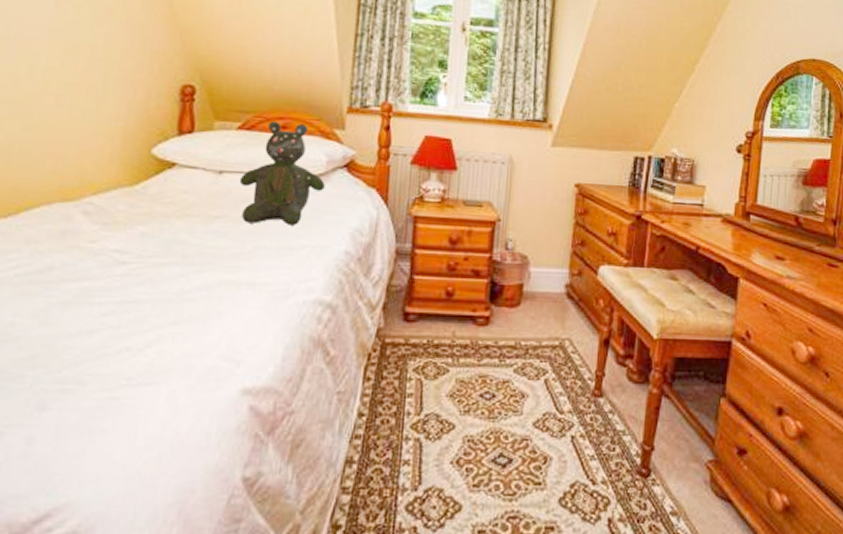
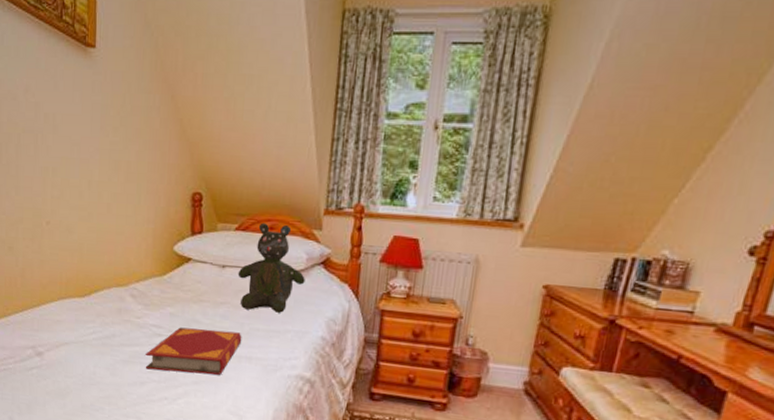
hardback book: none [98,250,243,312] -> present [145,327,242,375]

